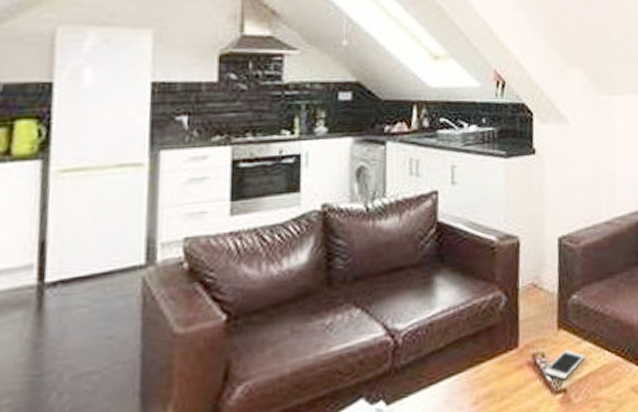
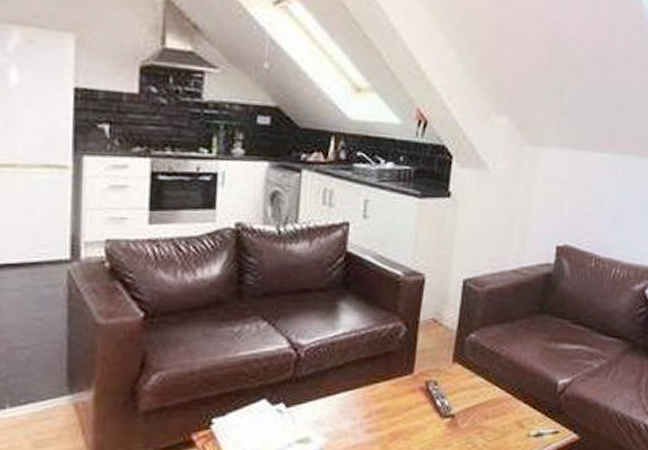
cell phone: present [544,350,586,380] -> none [435,382,476,407]

